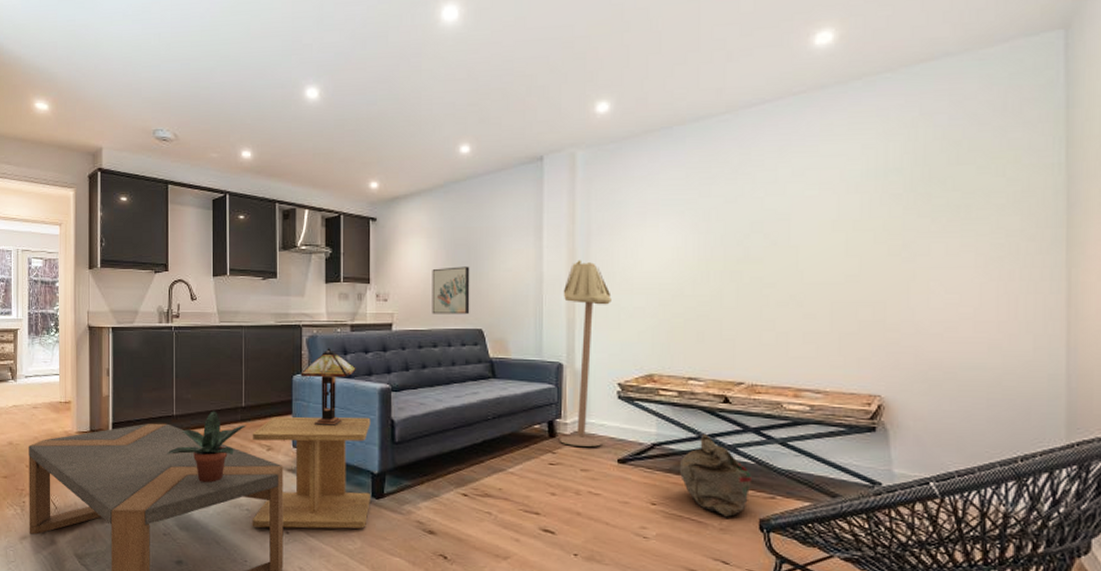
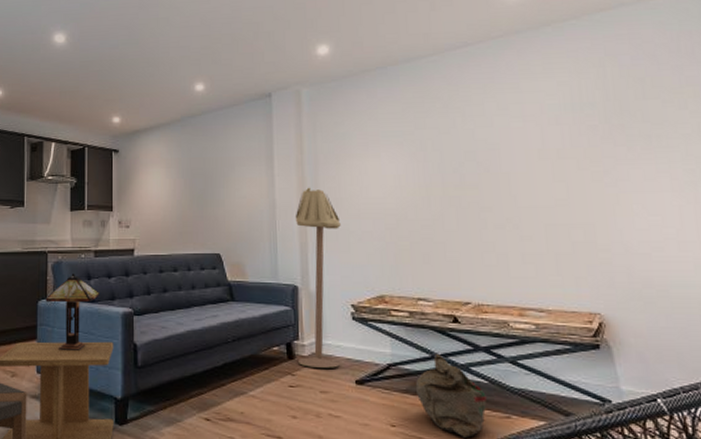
wall art: present [432,266,470,315] -> none [171,194,208,240]

